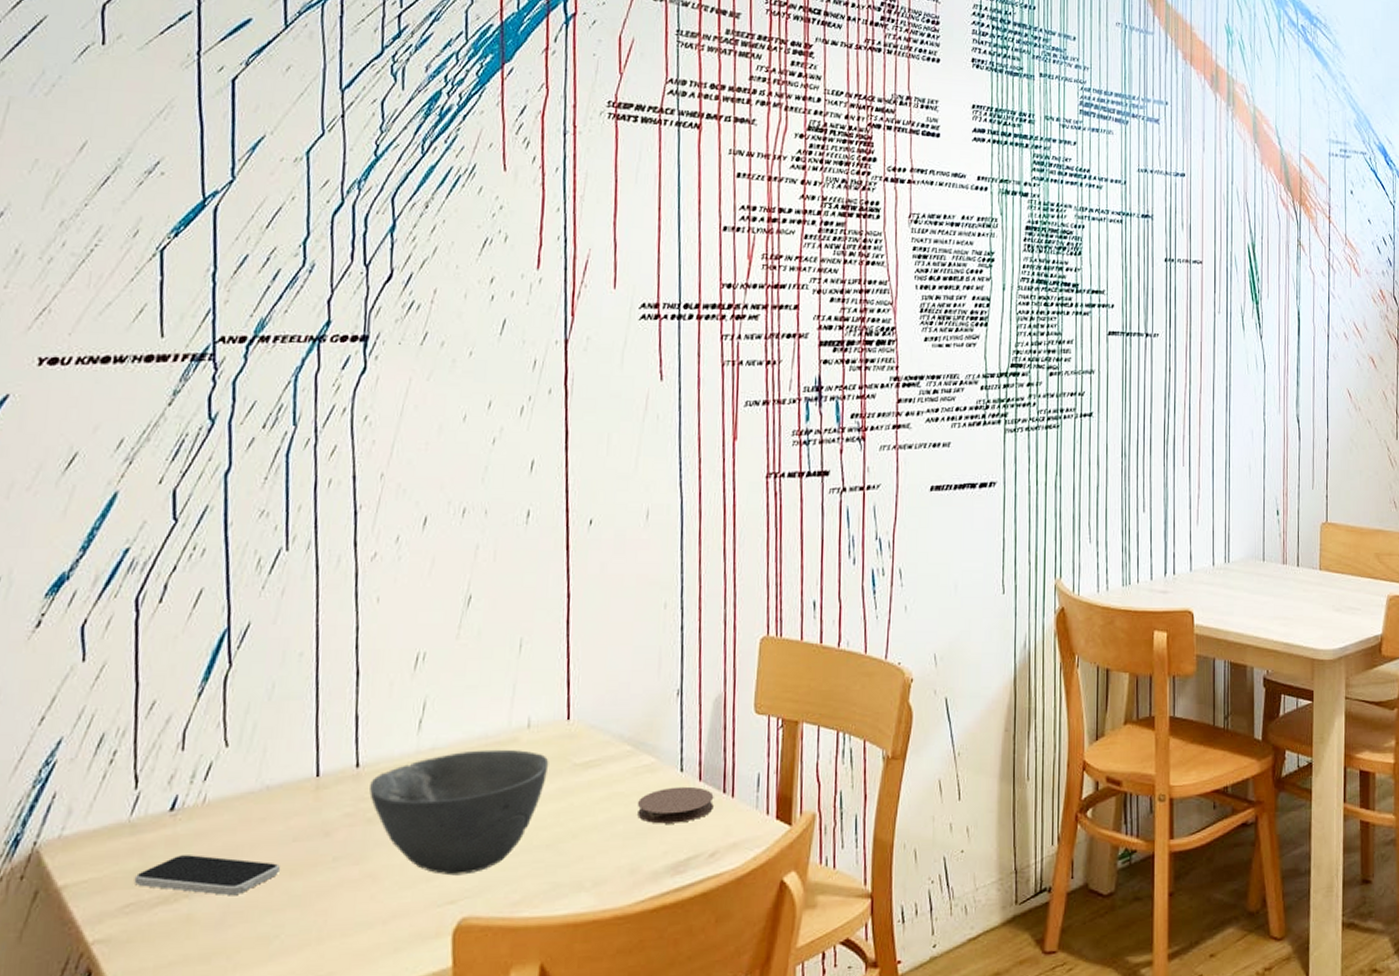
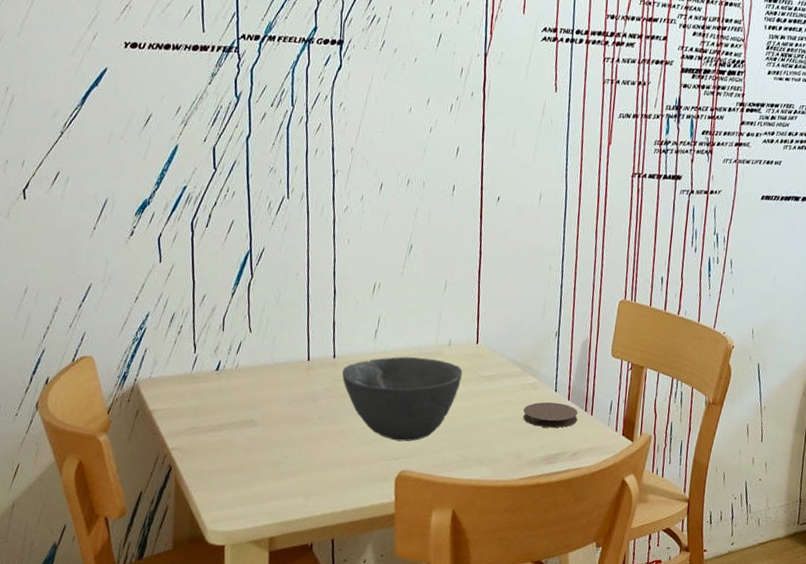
smartphone: present [134,855,280,896] -> none [195,401,285,433]

